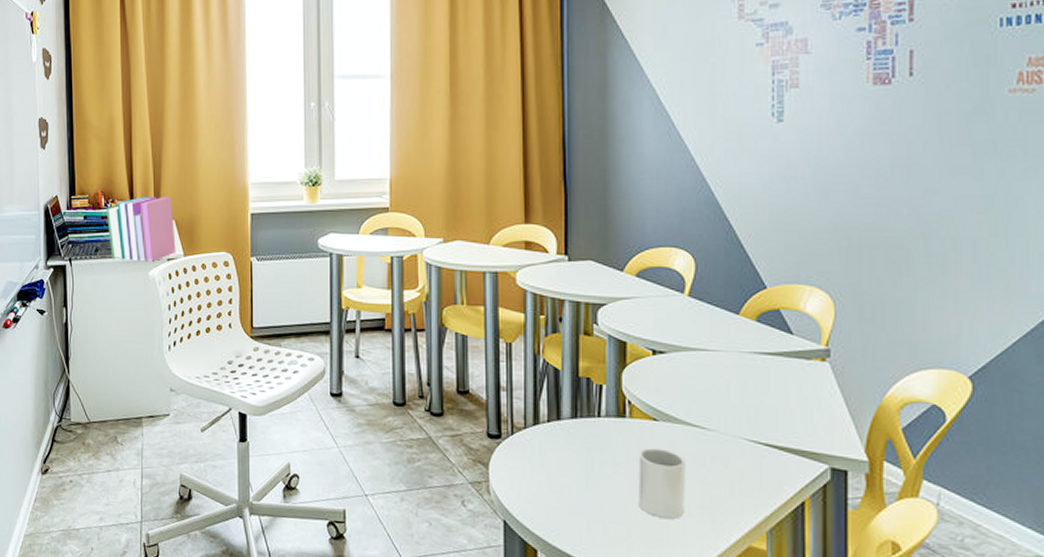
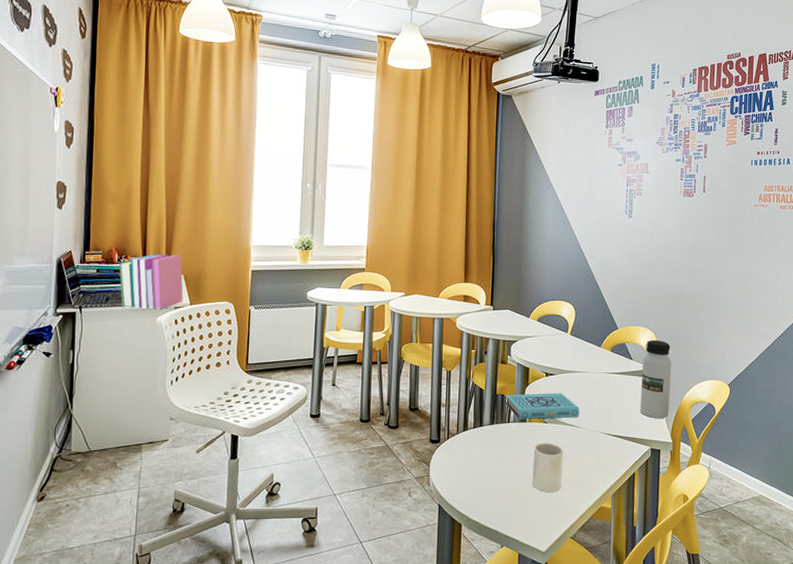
book: none [592,378,708,416] -> present [505,393,580,420]
water bottle: none [809,304,863,425] -> present [640,339,672,419]

